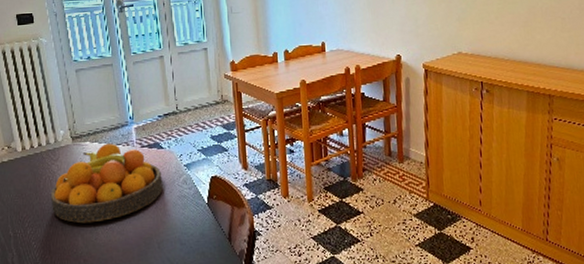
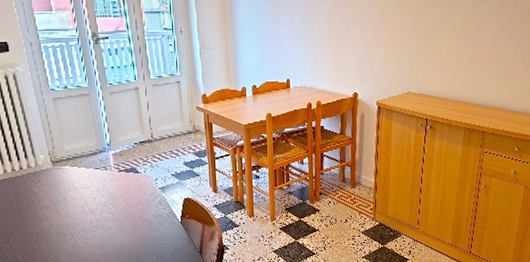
fruit bowl: present [50,143,163,224] -> none [33,167,140,239]

